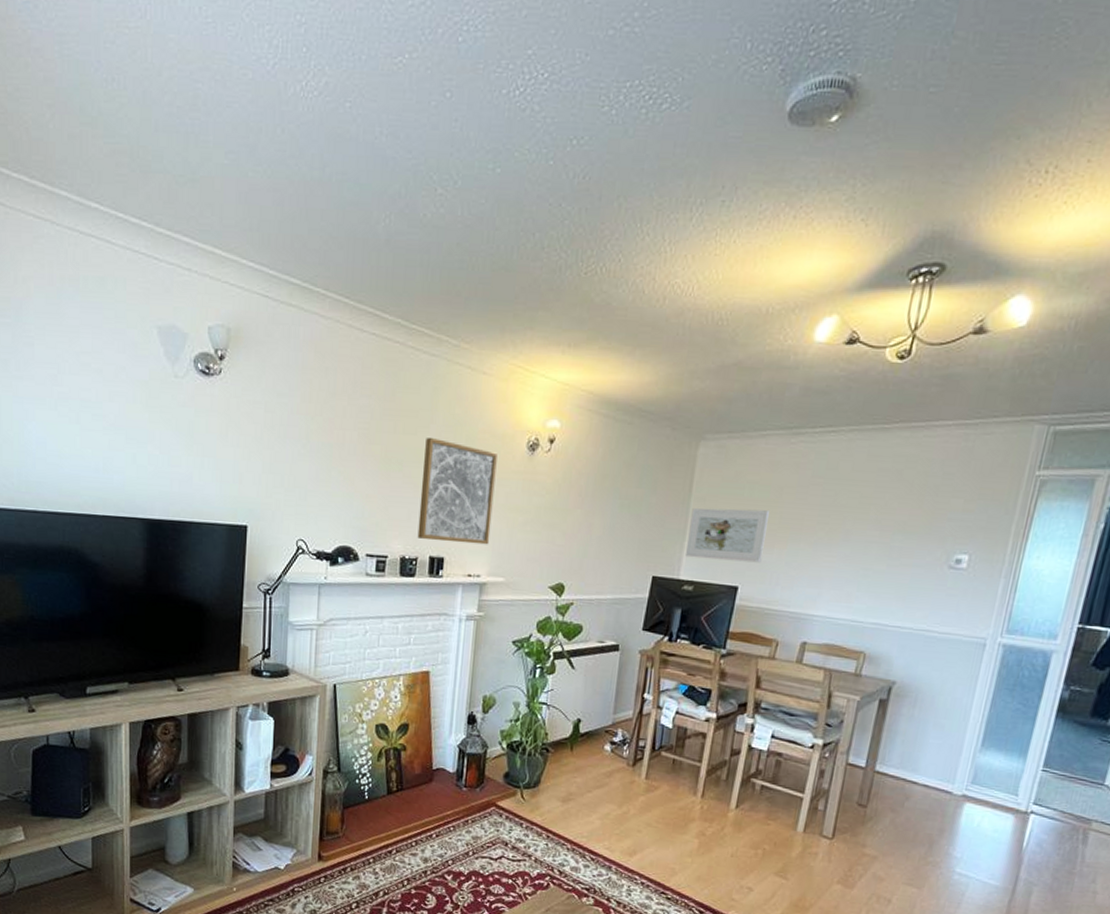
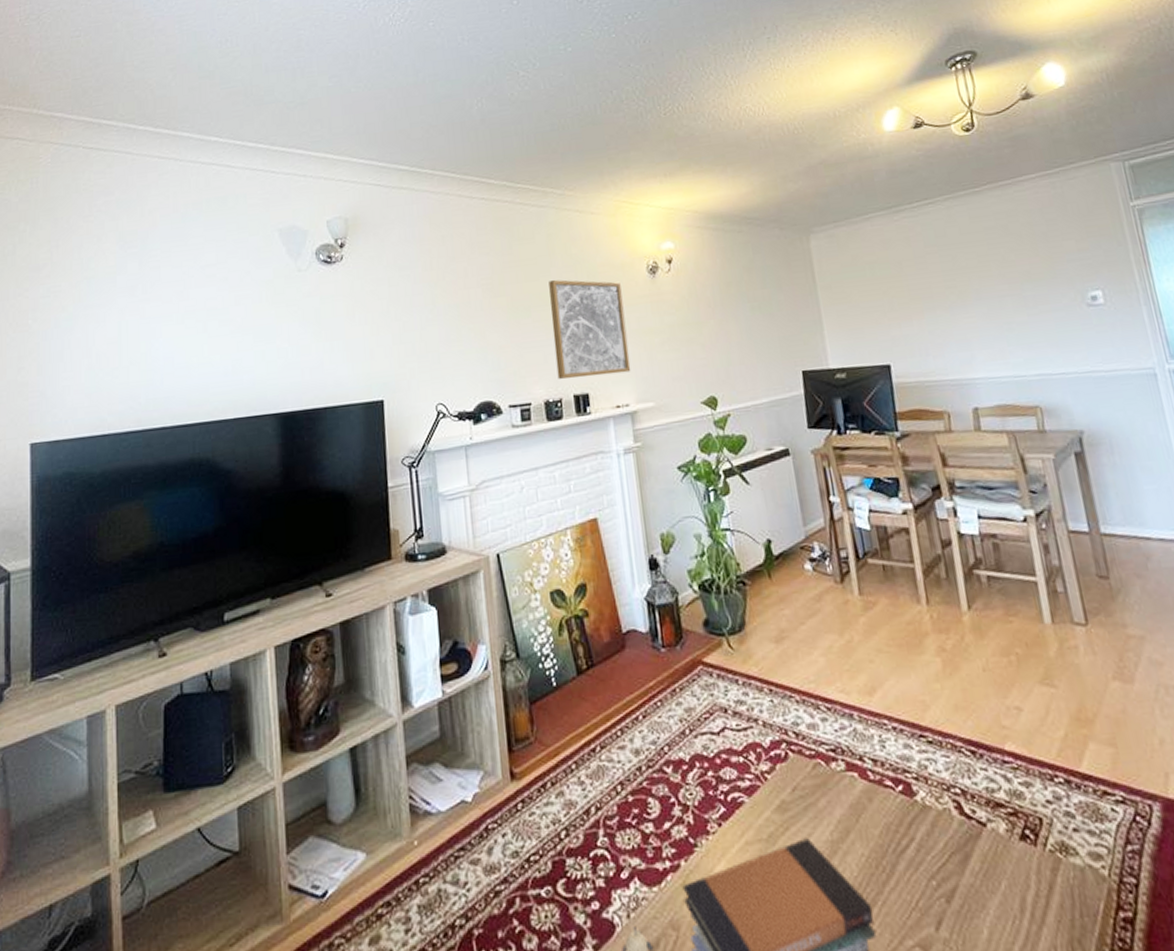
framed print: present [686,508,770,563] -> none [821,286,905,346]

